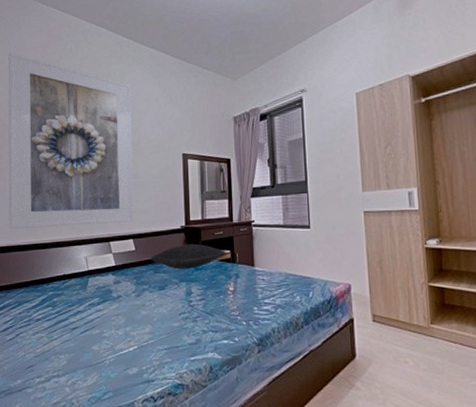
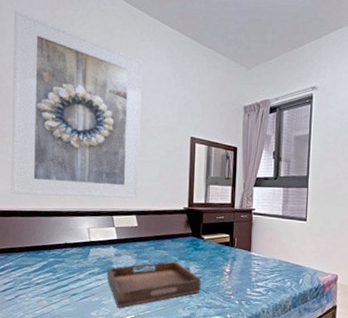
serving tray: none [106,284,204,339] -> present [106,261,201,307]
pillow: present [151,243,227,269] -> none [152,225,226,249]

